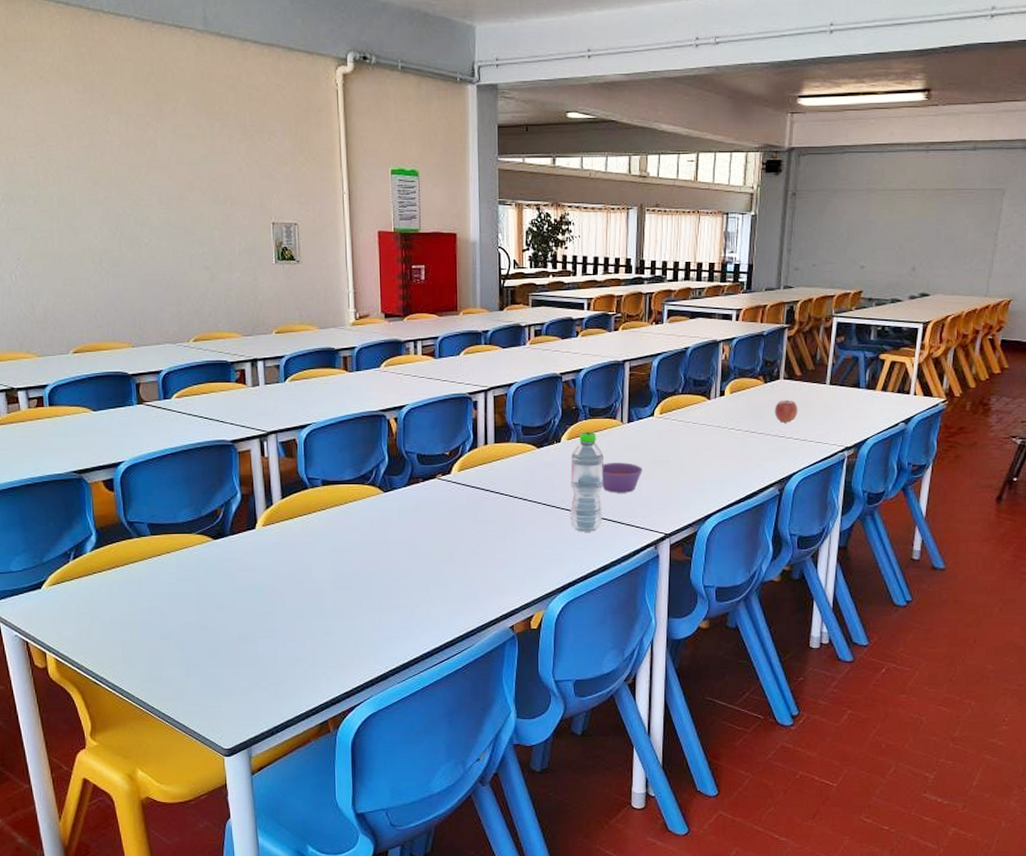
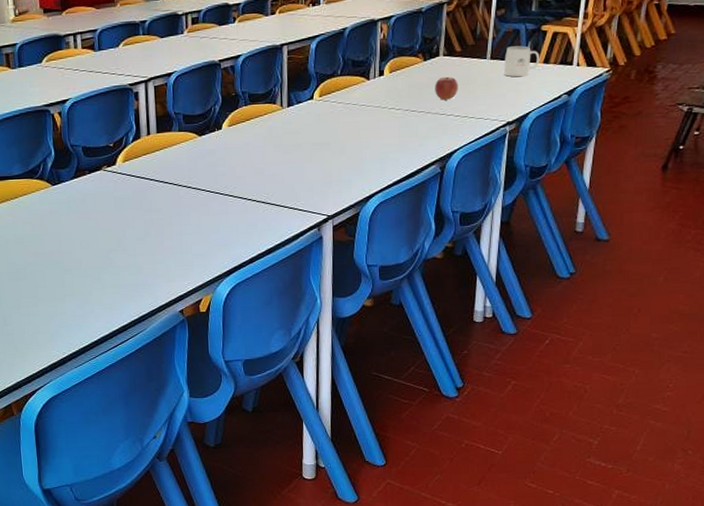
water bottle: present [570,431,604,532] -> none [232,117,266,217]
bowl: present [601,463,642,493] -> none [263,147,304,177]
mug: none [843,373,878,404] -> present [504,46,540,78]

